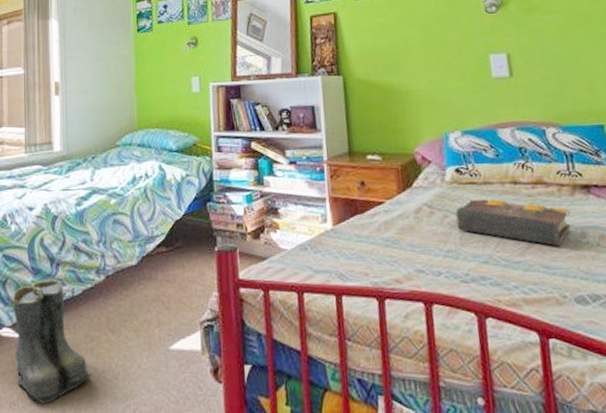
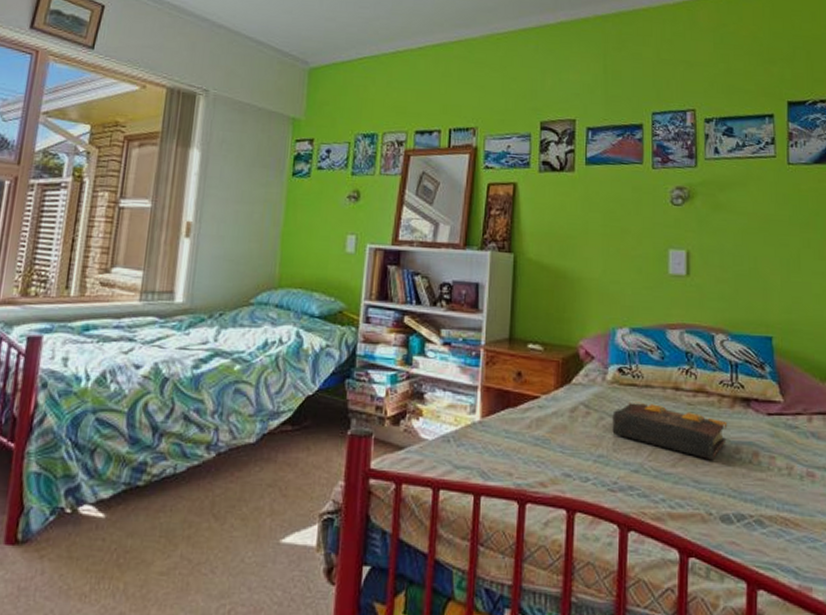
boots: present [10,279,93,405] -> none [91,452,186,598]

